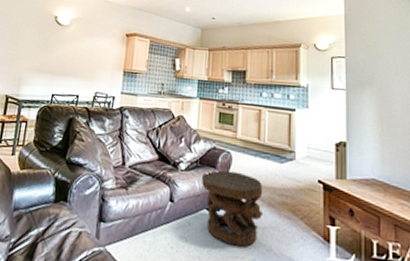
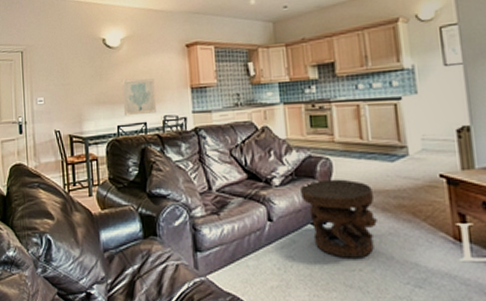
wall art: none [60,54,93,88] -> present [121,78,157,116]

